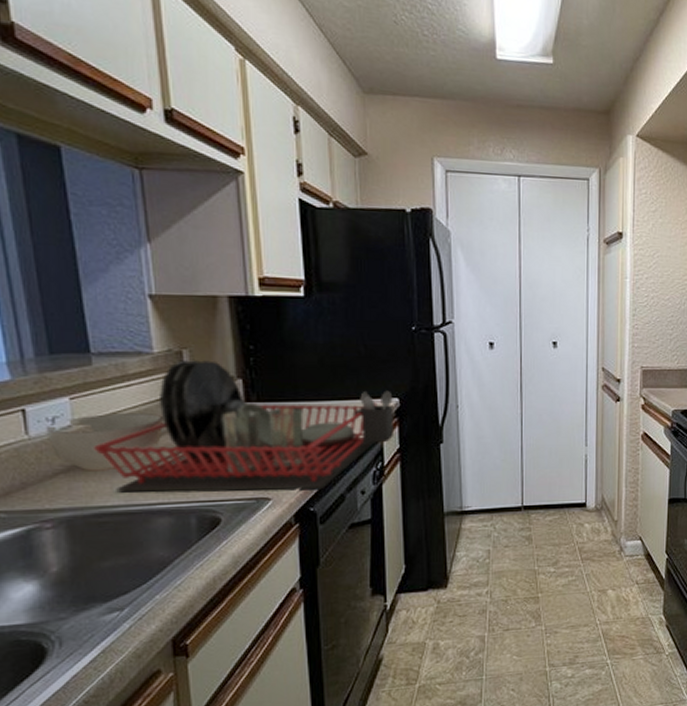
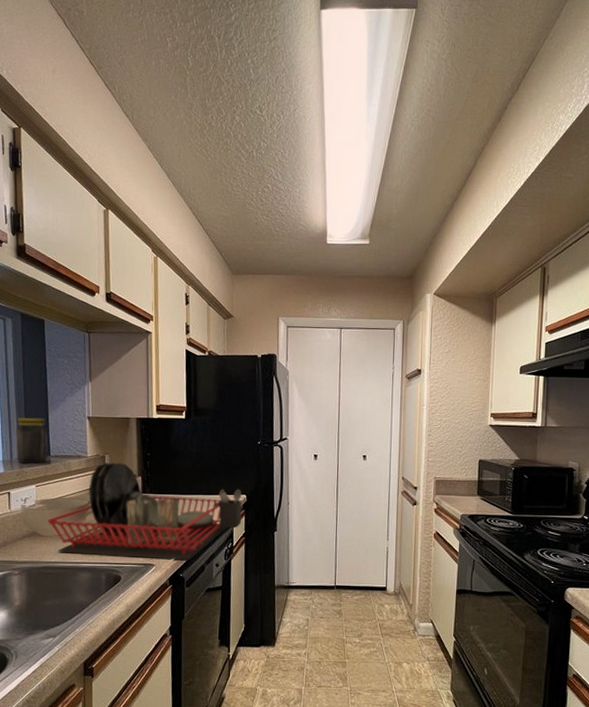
jar: none [26,296,86,365] -> present [16,417,48,464]

